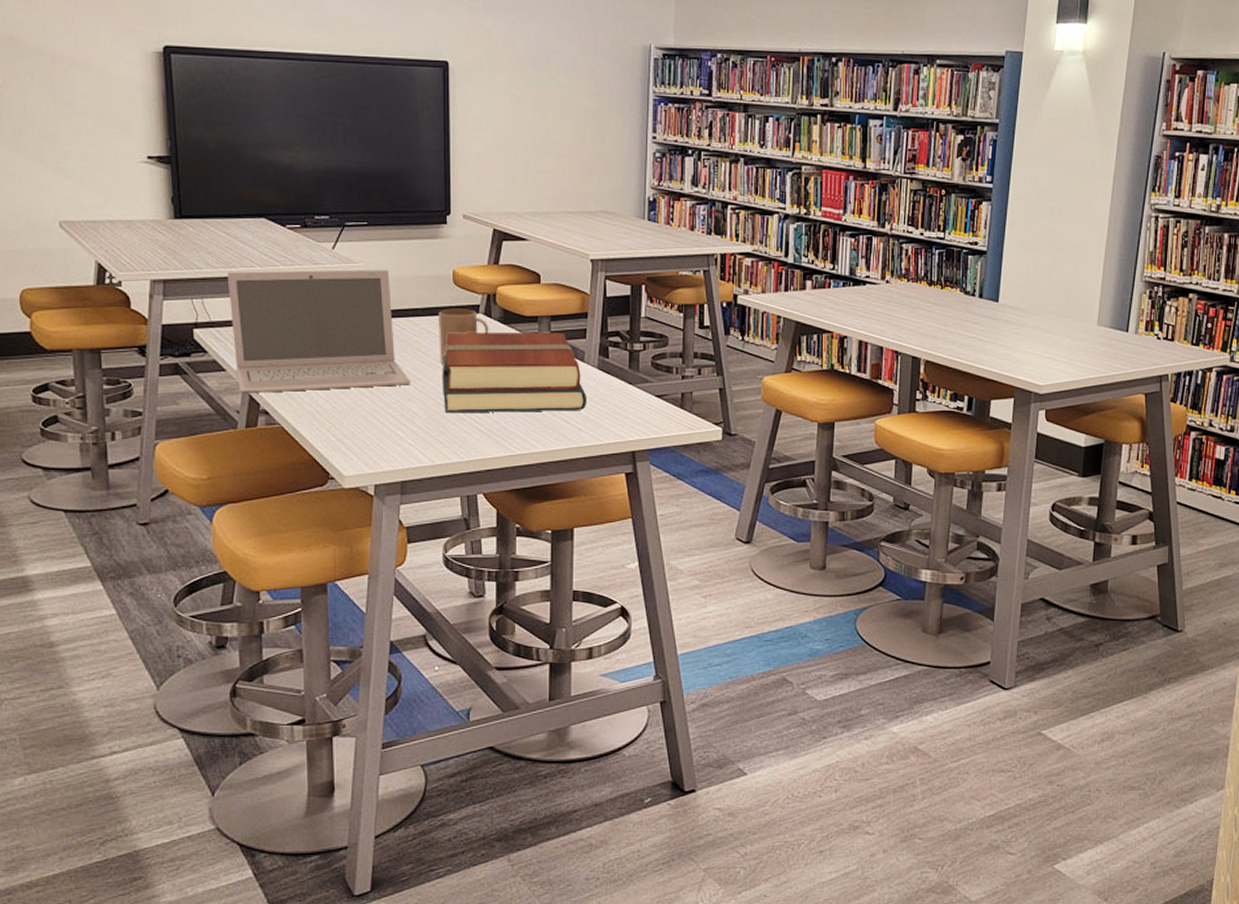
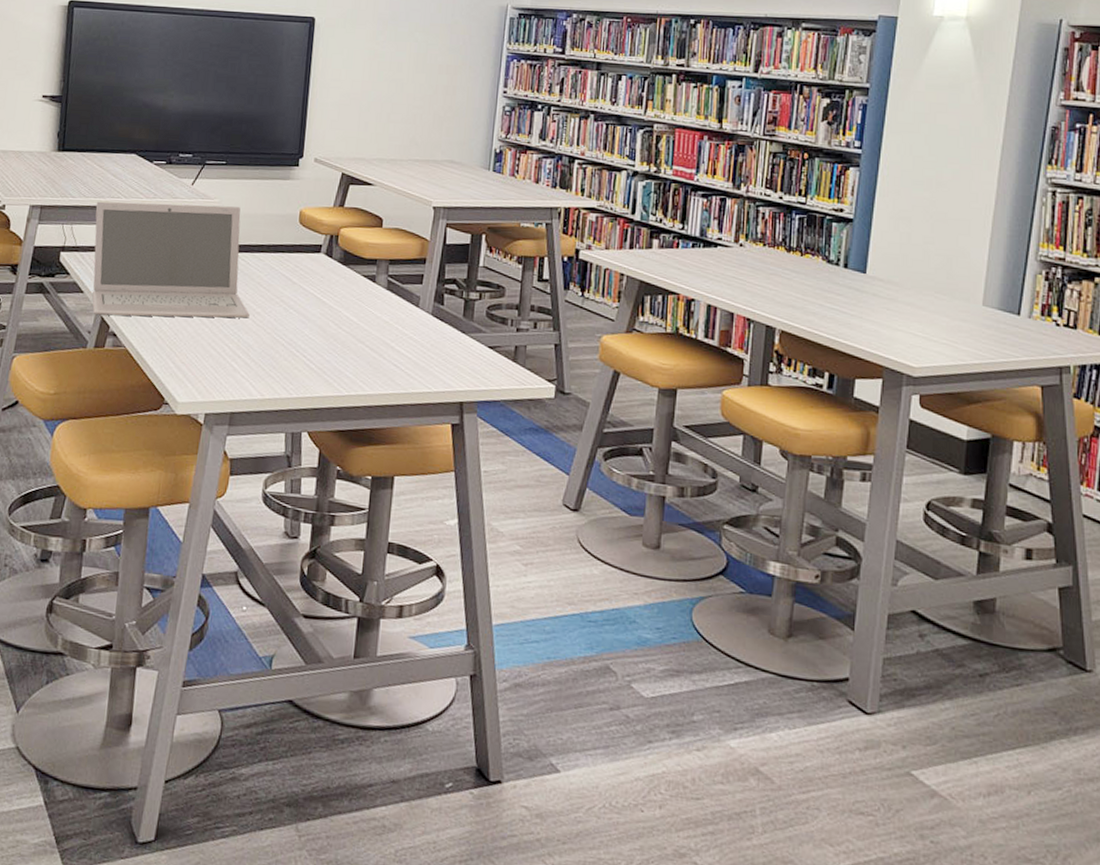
mug: present [439,309,489,364] -> none [279,247,329,300]
books: present [442,332,586,413] -> none [279,269,418,356]

